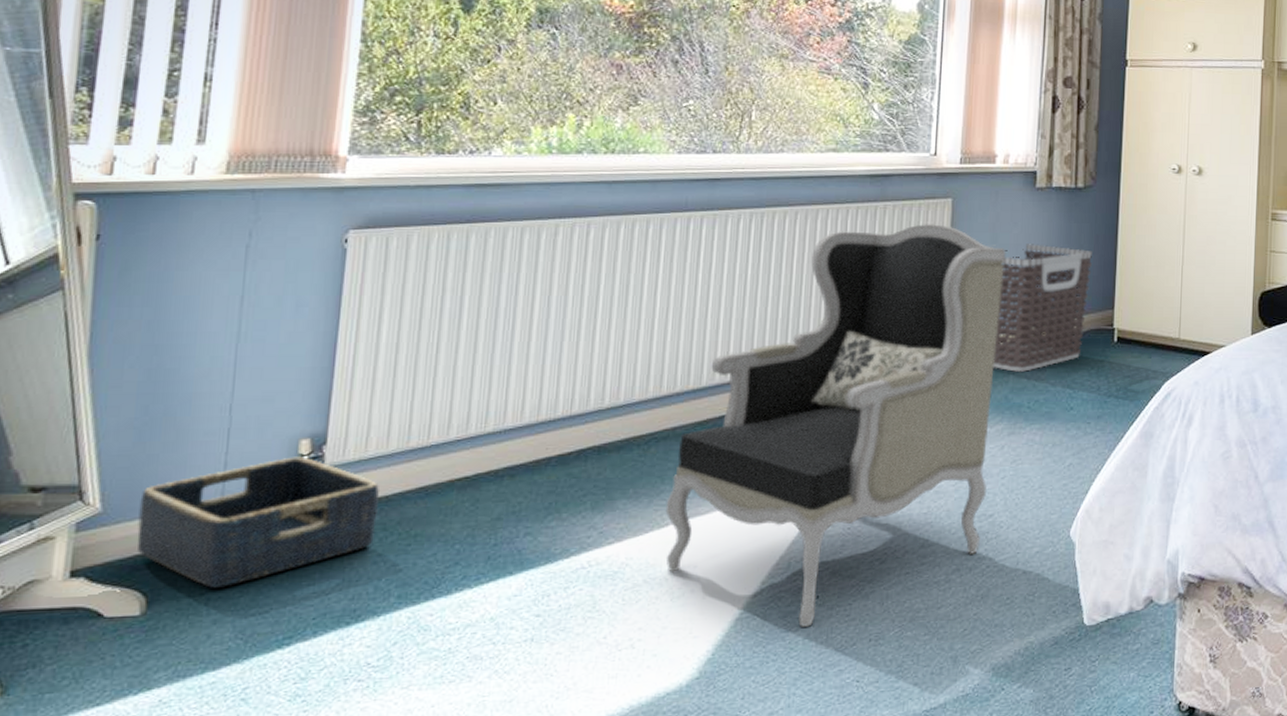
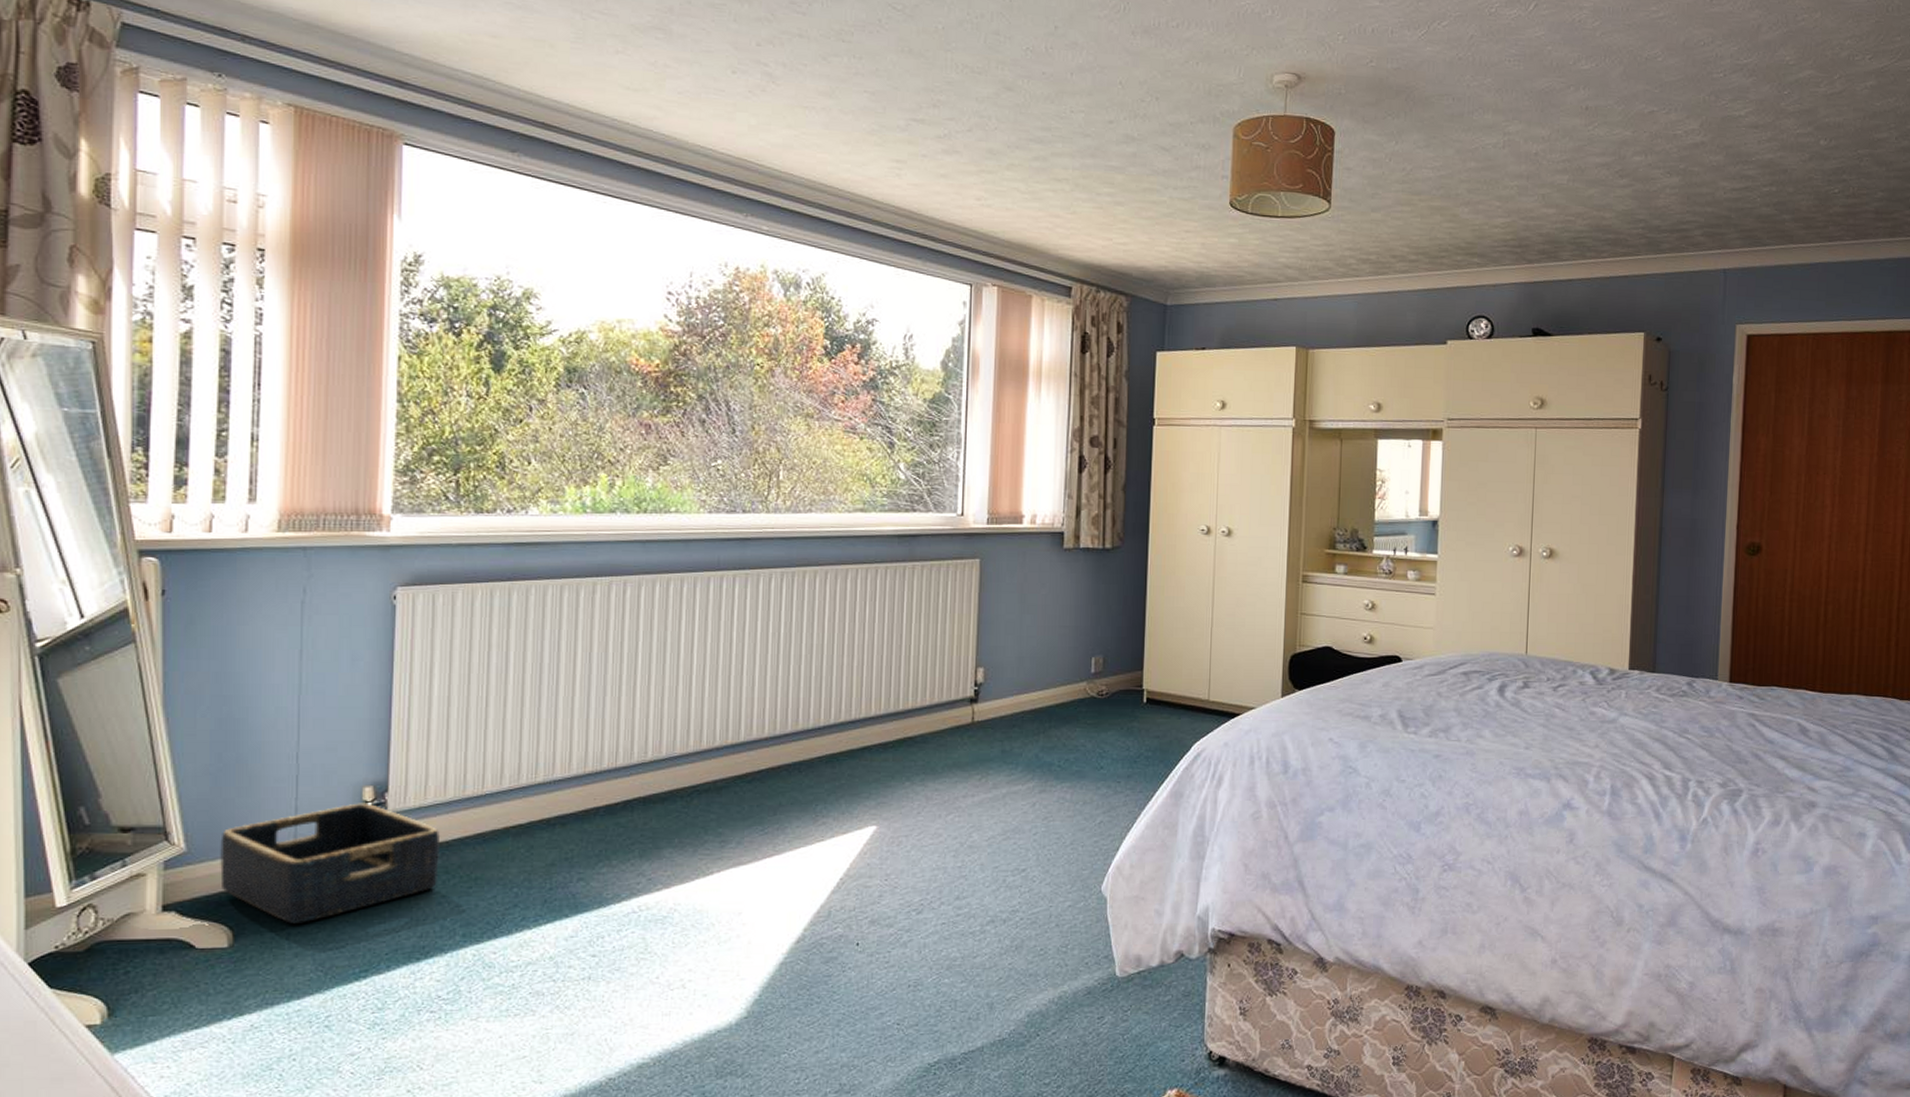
armchair: present [665,224,1005,627] -> none [709,584,1033,972]
clothes hamper: present [988,244,1092,372] -> none [1016,604,1121,731]

